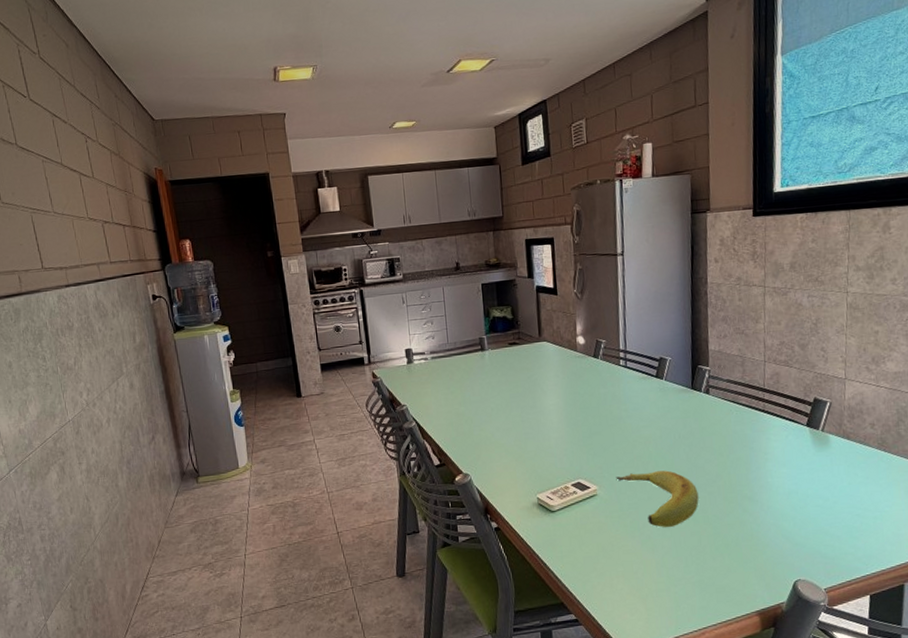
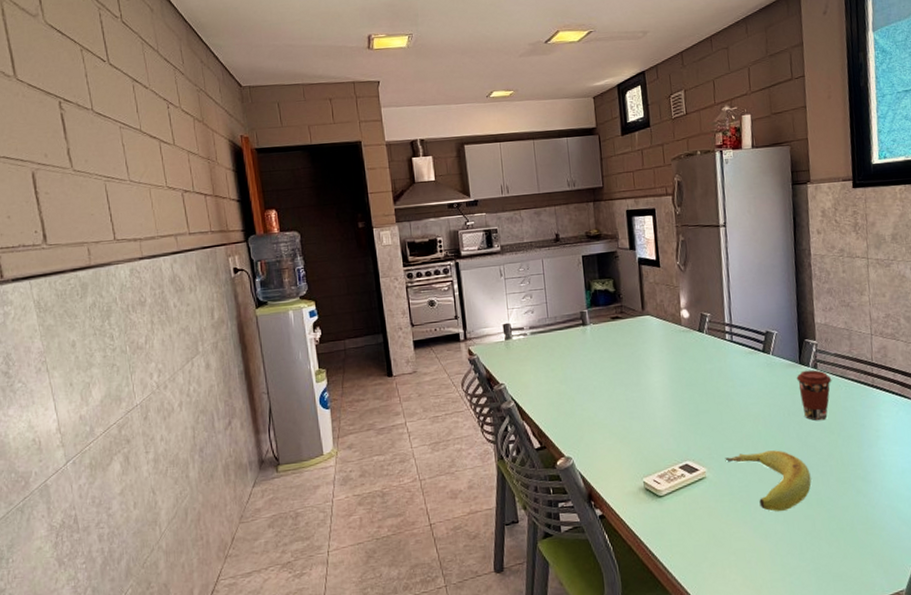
coffee cup: none [688,395,724,444] -> present [796,369,832,421]

